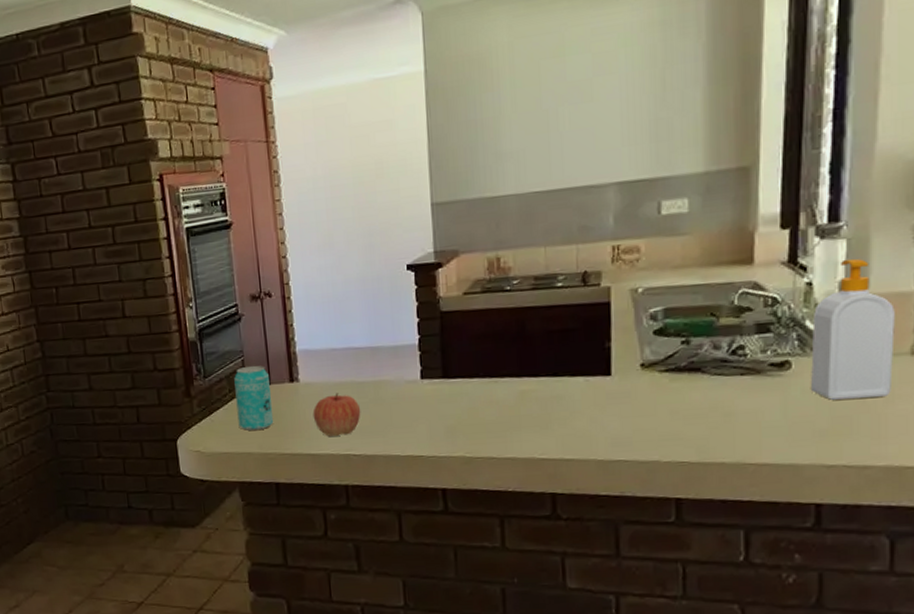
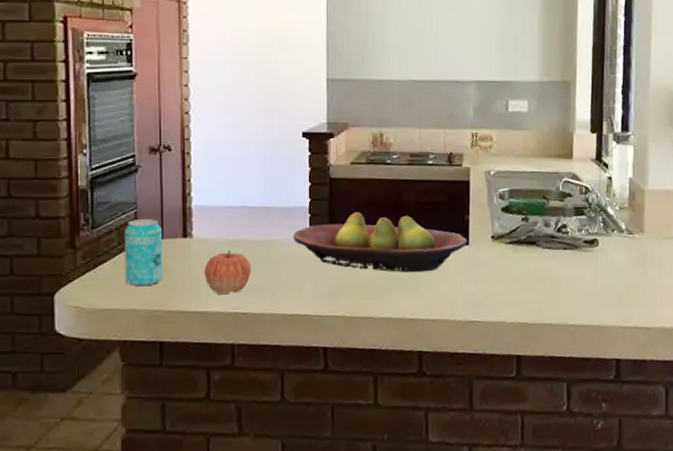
fruit bowl: none [402,346,610,409] -> present [293,212,468,273]
soap bottle: present [811,258,895,400] -> none [612,161,665,273]

